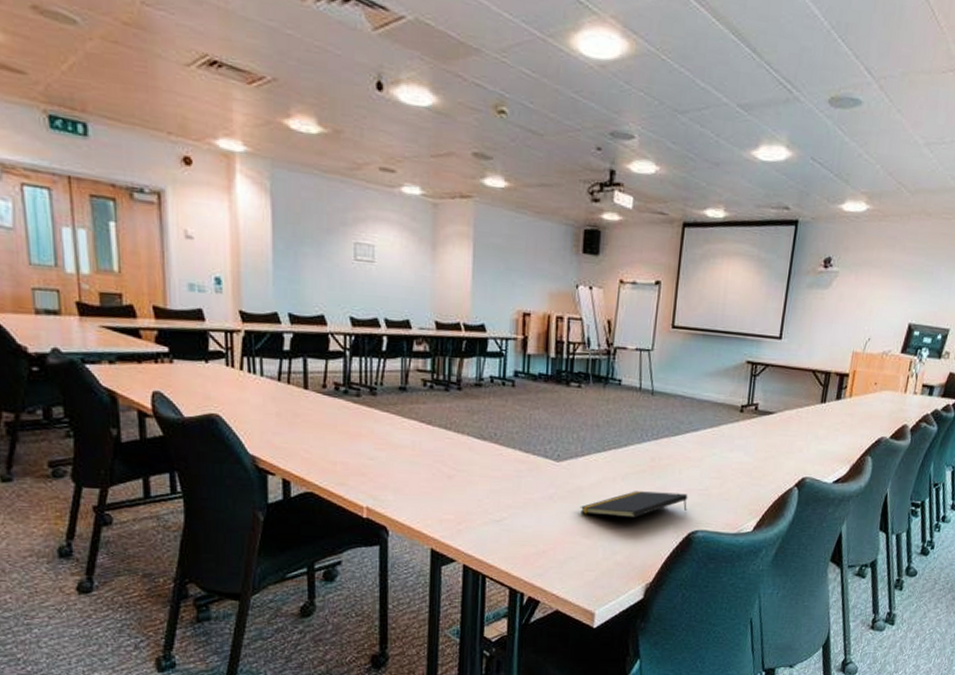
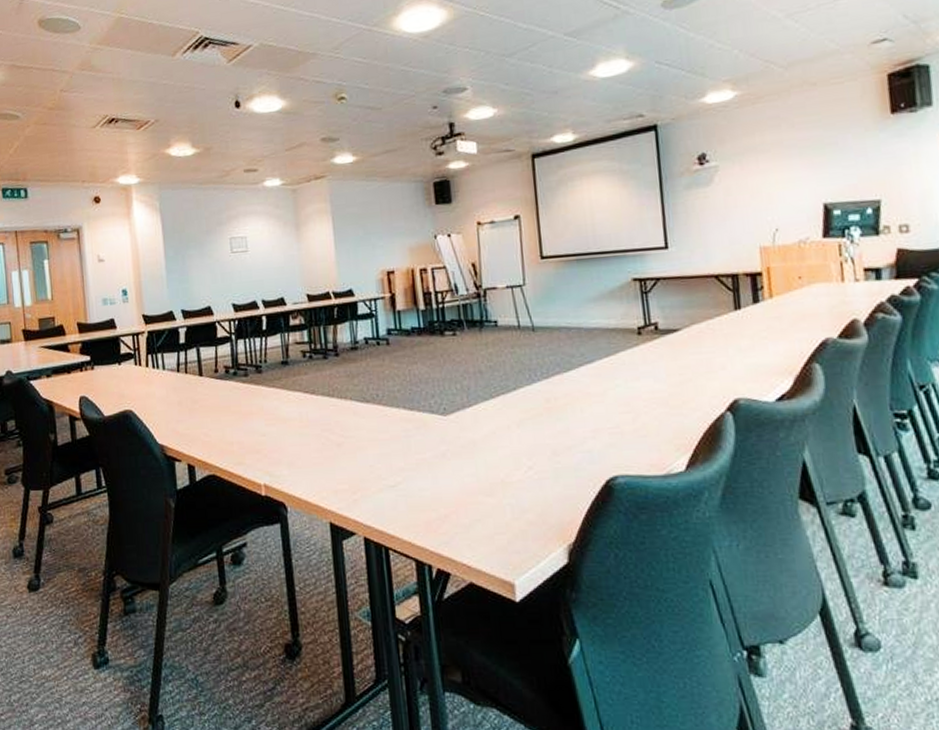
notepad: present [580,491,688,519] -> none [476,434,599,470]

